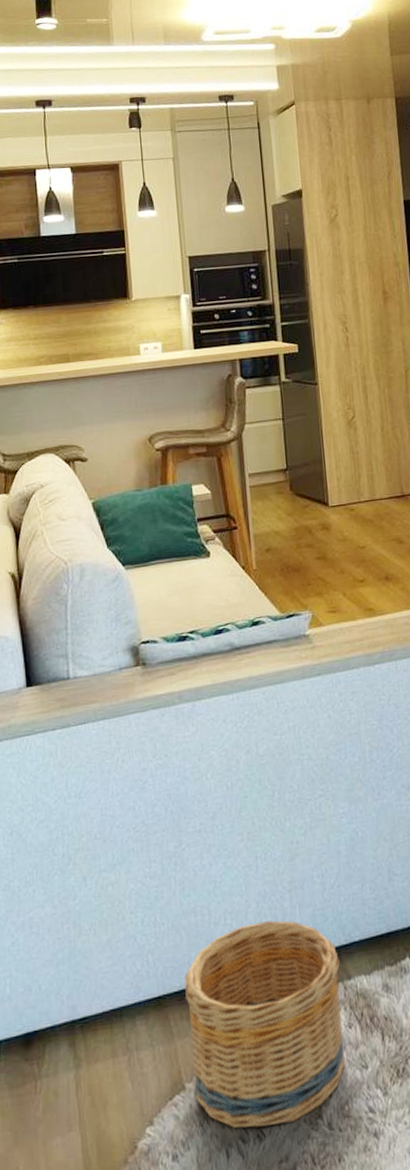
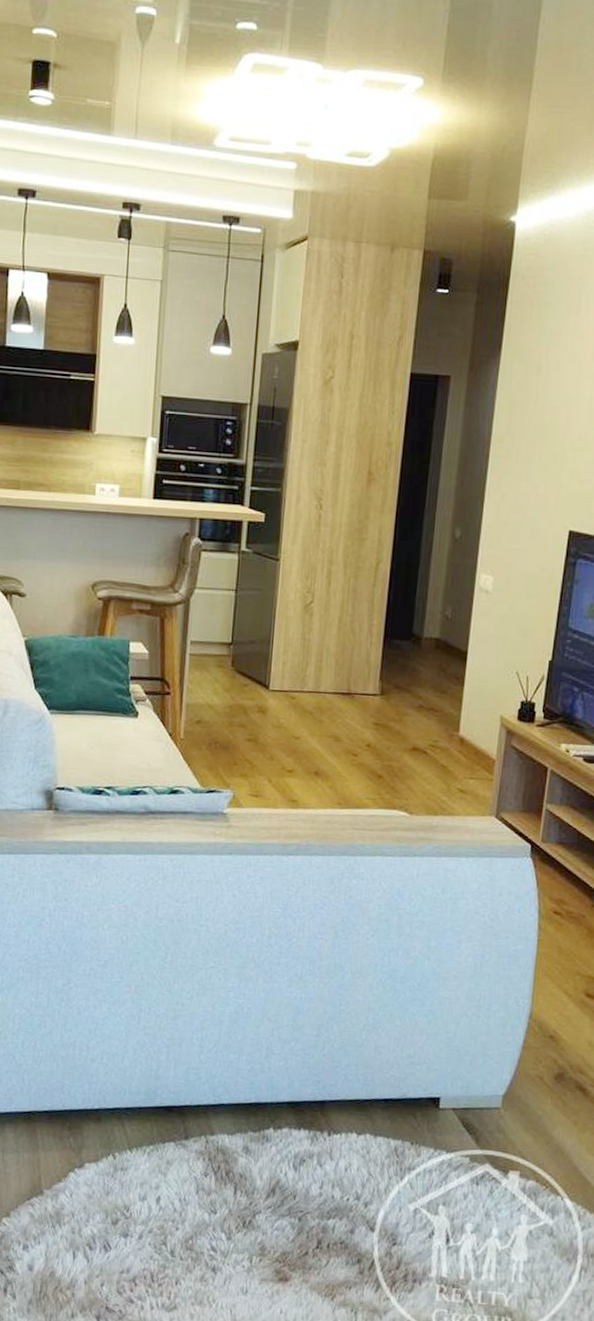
basket: present [184,920,345,1129] -> none [52,1067,205,1243]

